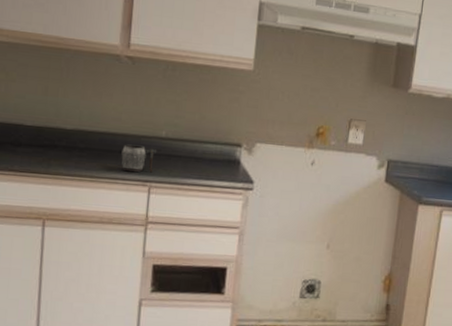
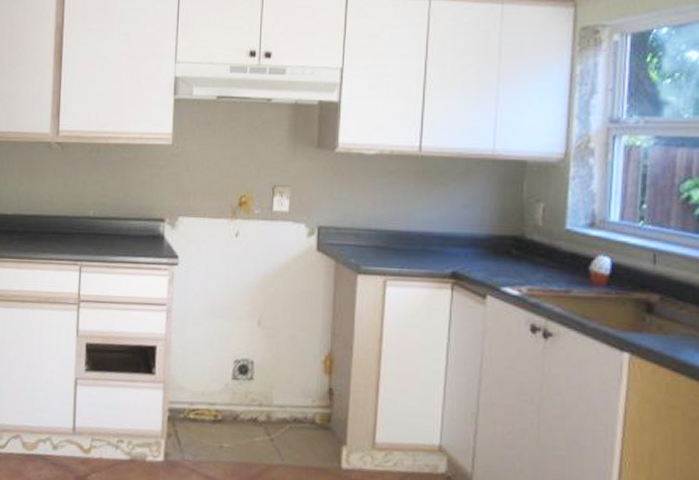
mug: present [121,144,157,173] -> none [54,225,86,253]

